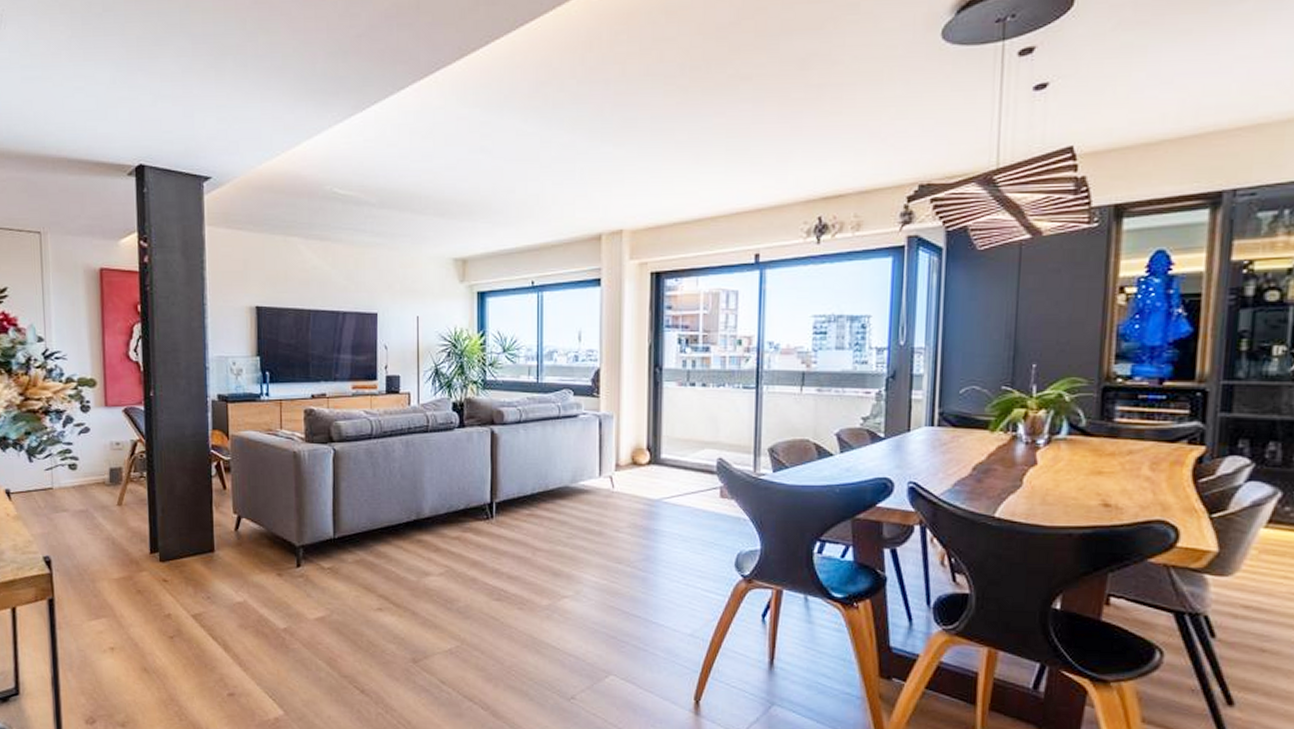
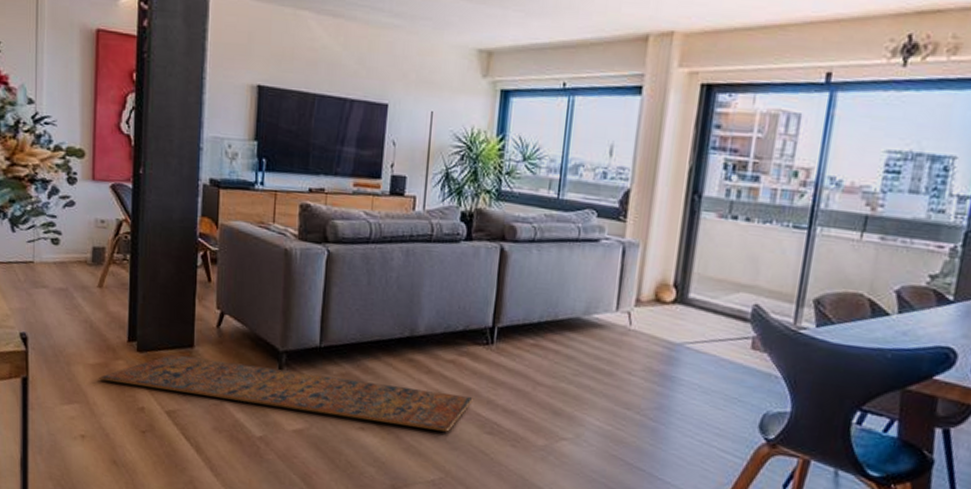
rug: none [124,560,481,603] -> present [99,354,475,432]

